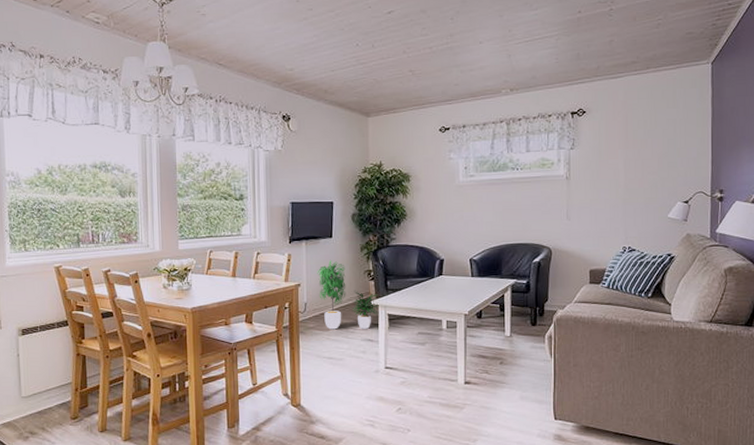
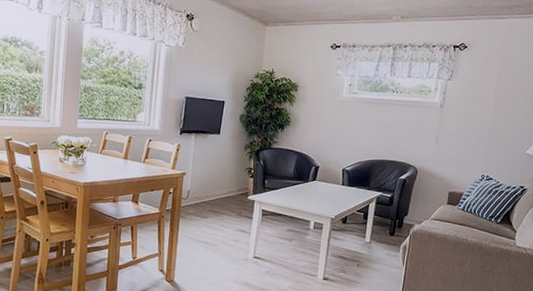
potted plant: present [317,259,379,330] -> none [201,154,256,221]

